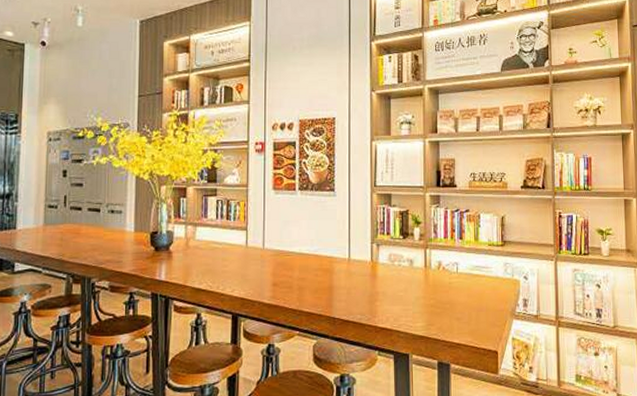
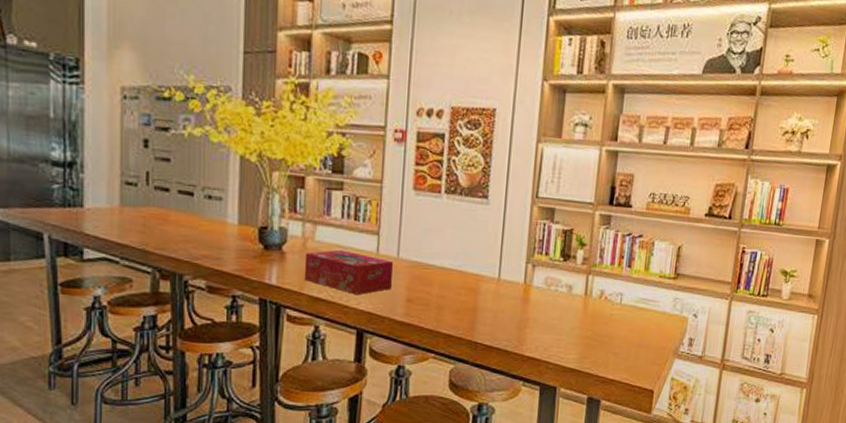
tissue box: none [187,245,261,283] -> present [304,249,394,295]

